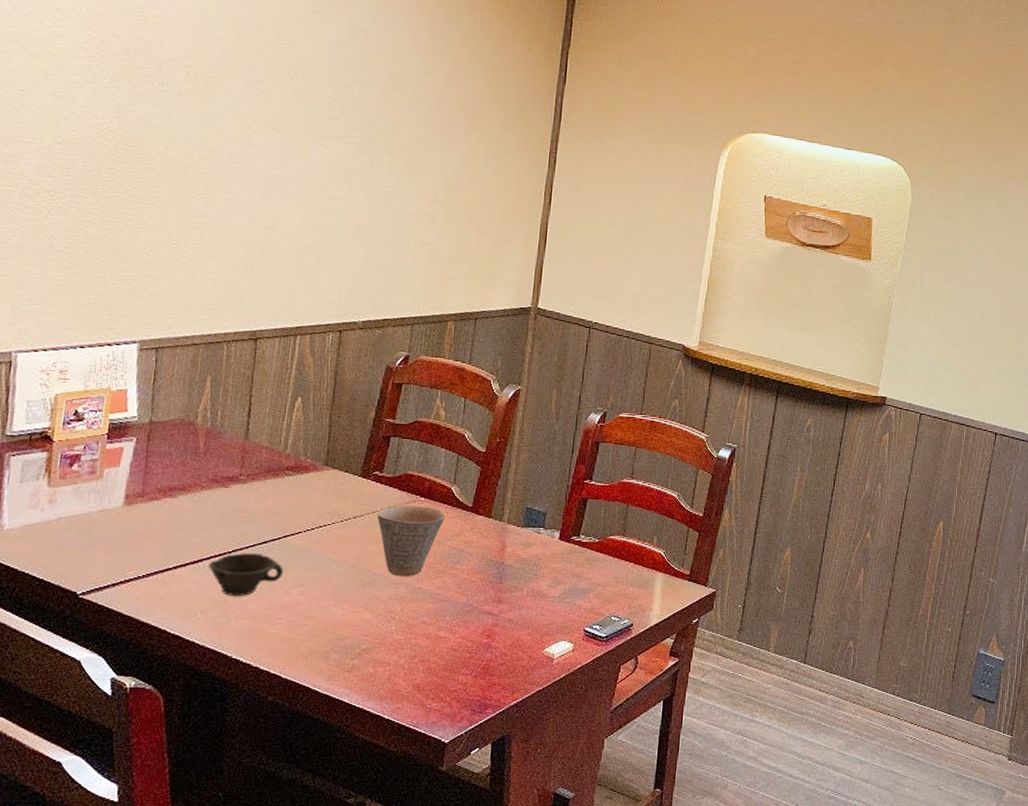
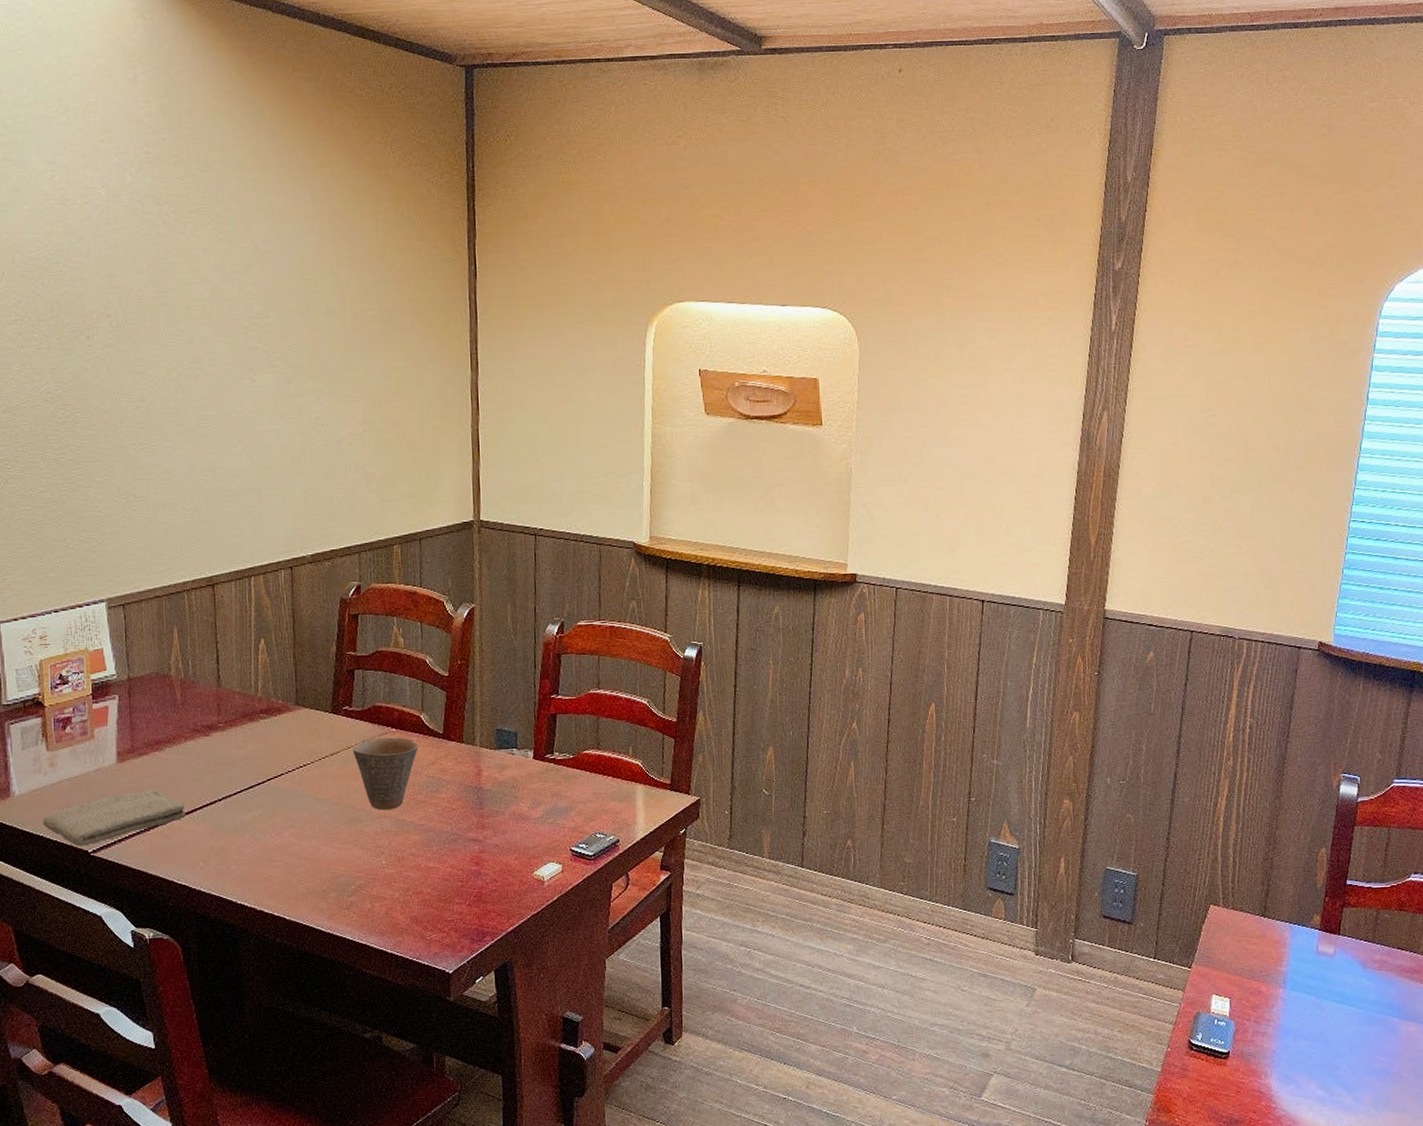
washcloth: none [30,534,192,588] -> present [42,788,186,847]
cup: present [208,553,284,596] -> none [202,799,272,843]

